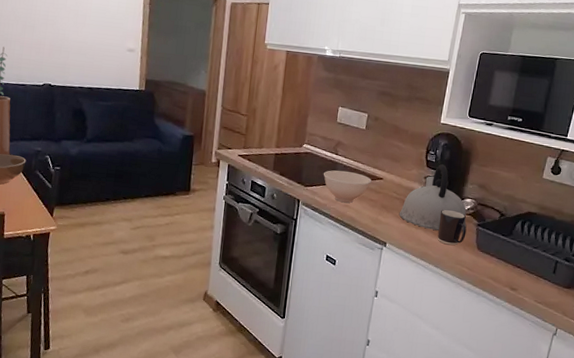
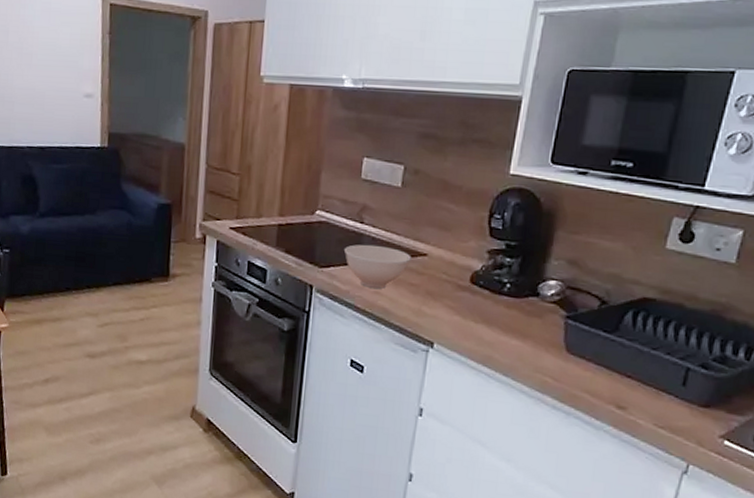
kettle: present [399,164,467,231] -> none [450,232,550,326]
mug: present [437,209,467,246] -> none [506,295,550,346]

